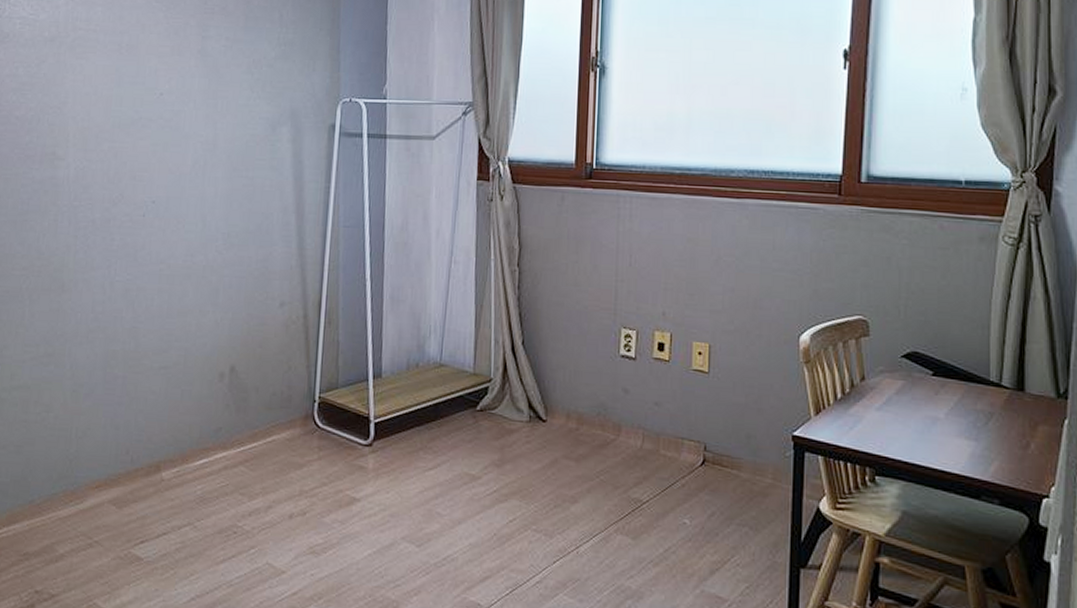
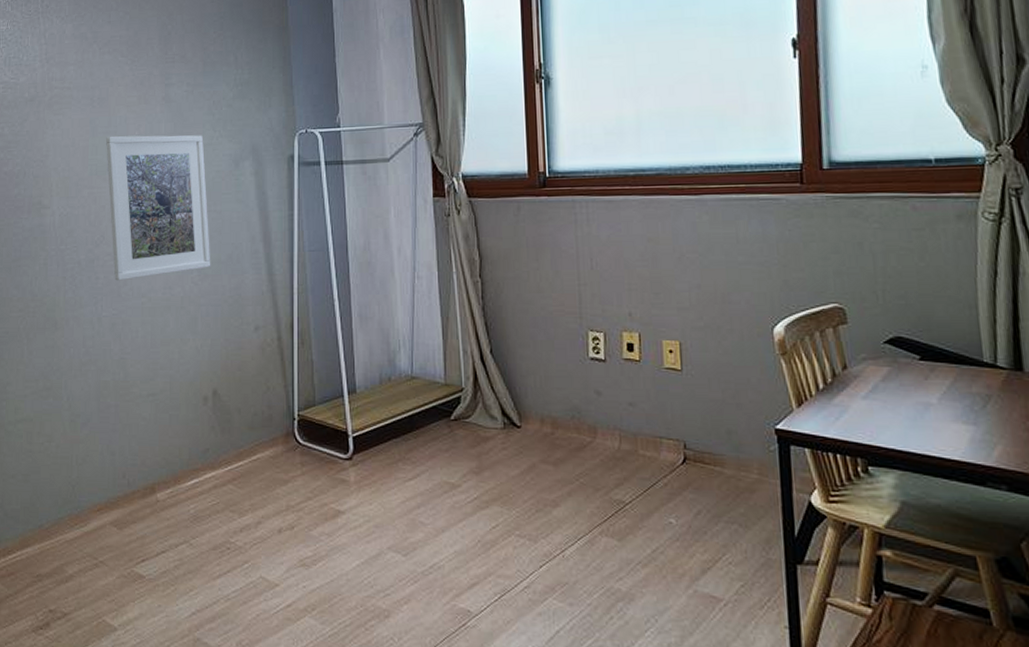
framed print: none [131,87,240,244] -> present [106,135,211,281]

